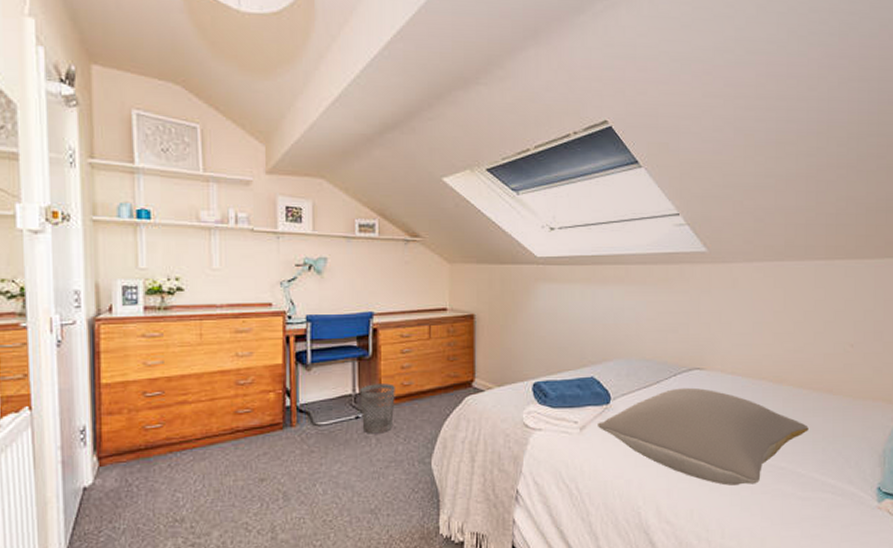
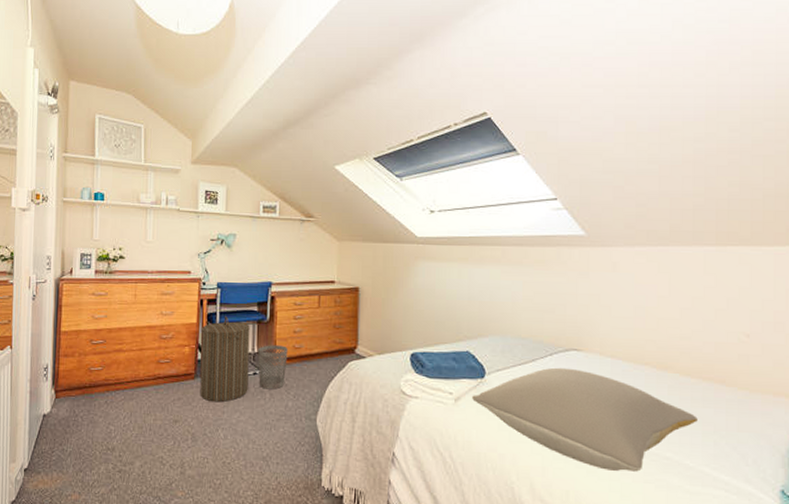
laundry hamper: none [288,354,350,454] -> present [200,316,250,403]

